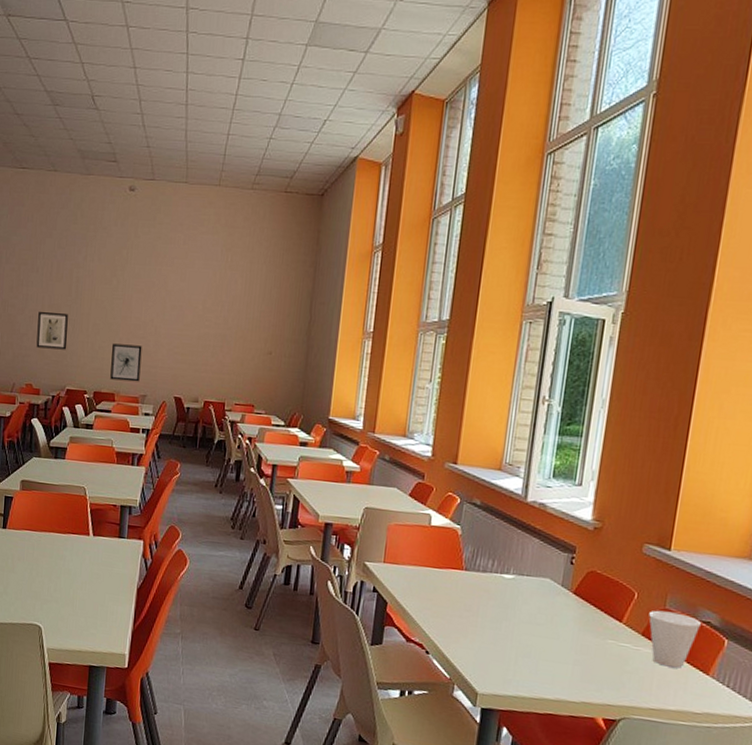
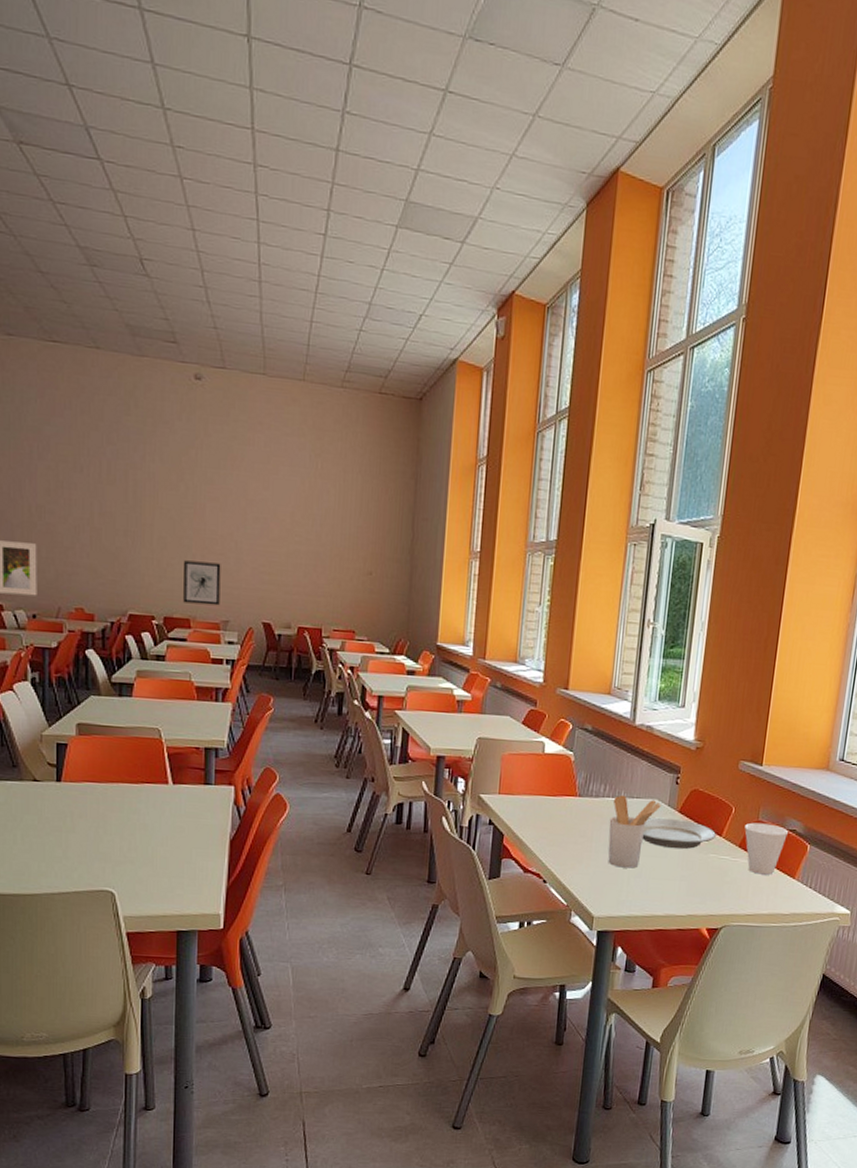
wall art: present [36,312,68,350] -> none [86,521,127,568]
utensil holder: none [494,571,554,648] -> present [608,794,661,868]
plate: none [532,596,615,633] -> present [642,817,716,850]

